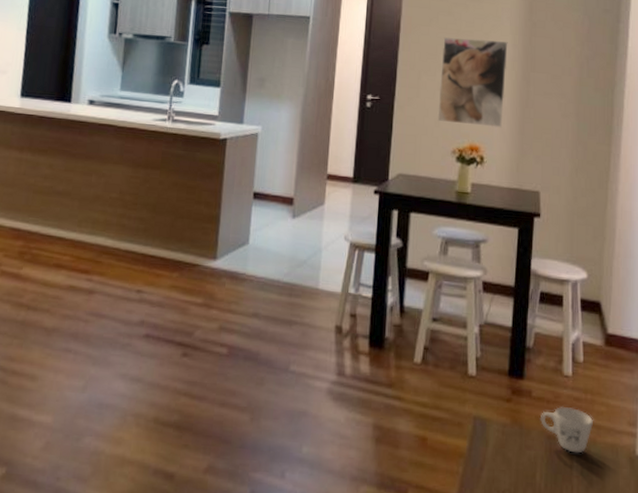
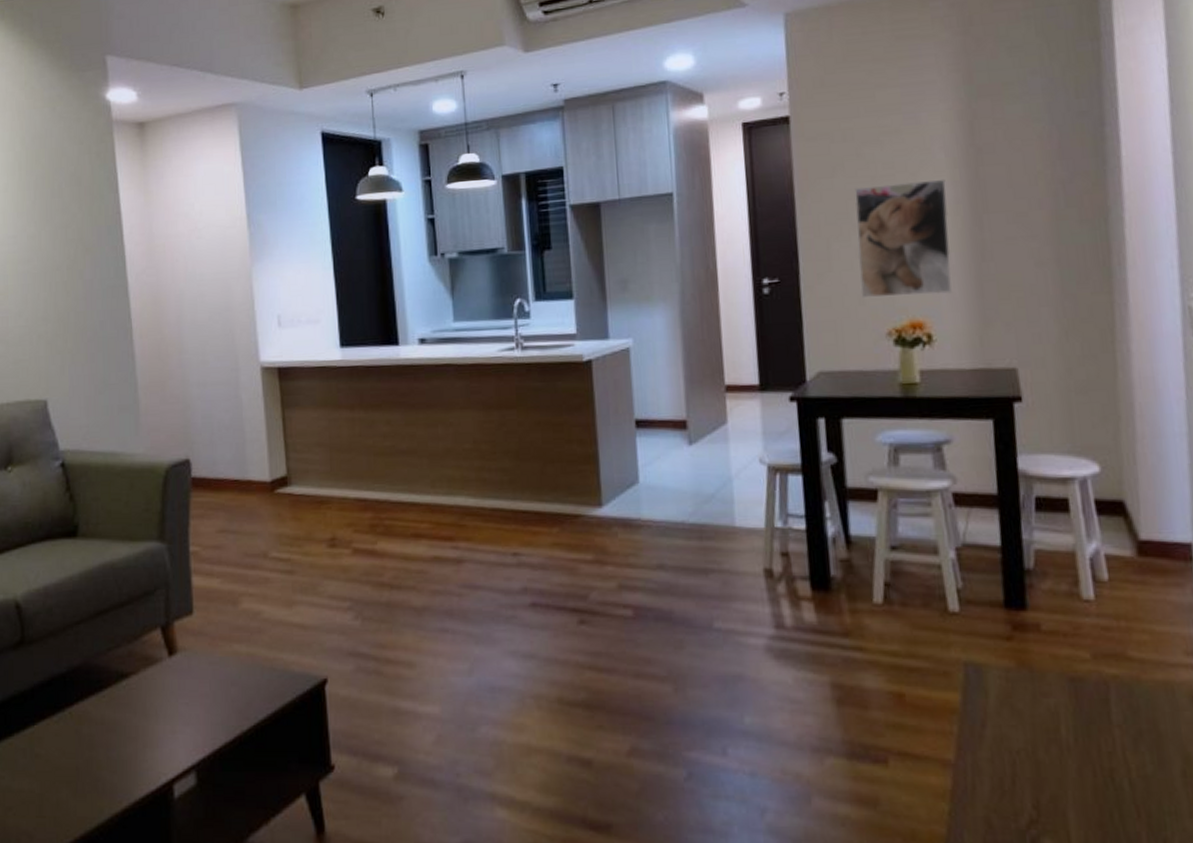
mug: present [539,406,594,454] -> none [1055,638,1134,697]

